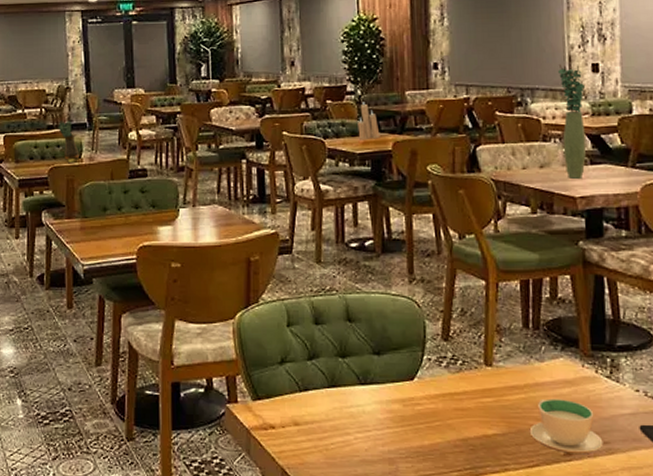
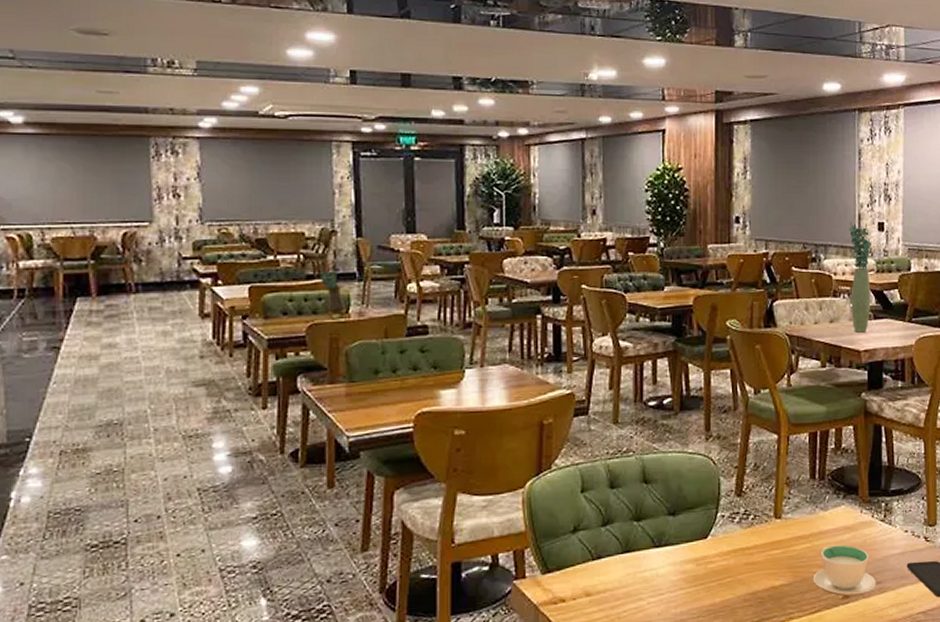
candle: present [358,102,380,141] -> none [659,255,682,295]

